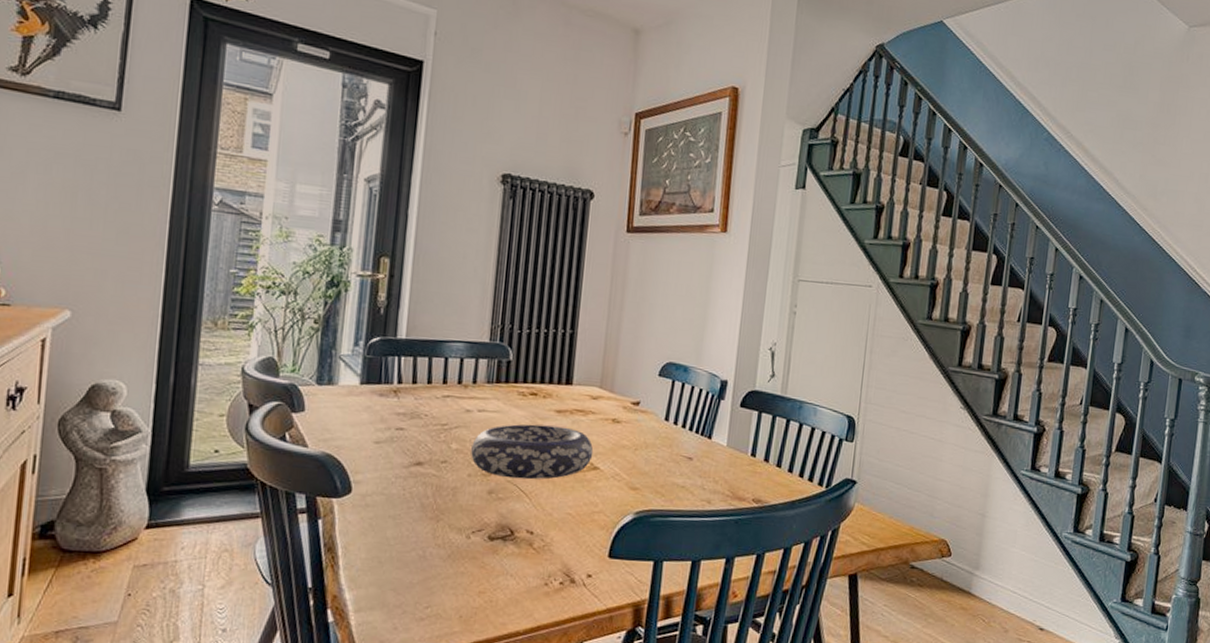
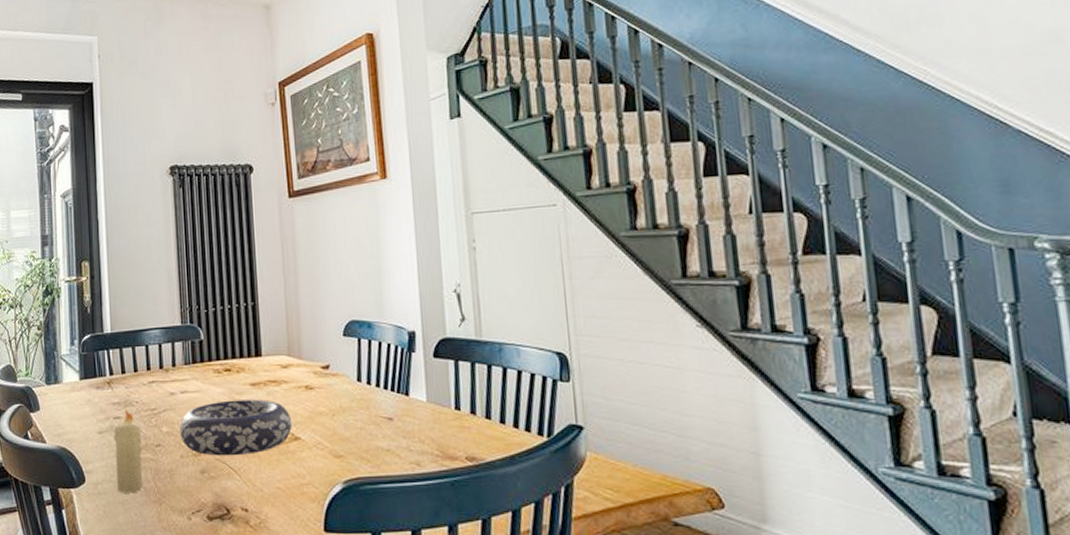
candle: none [389,421,426,508] -> present [114,409,143,493]

